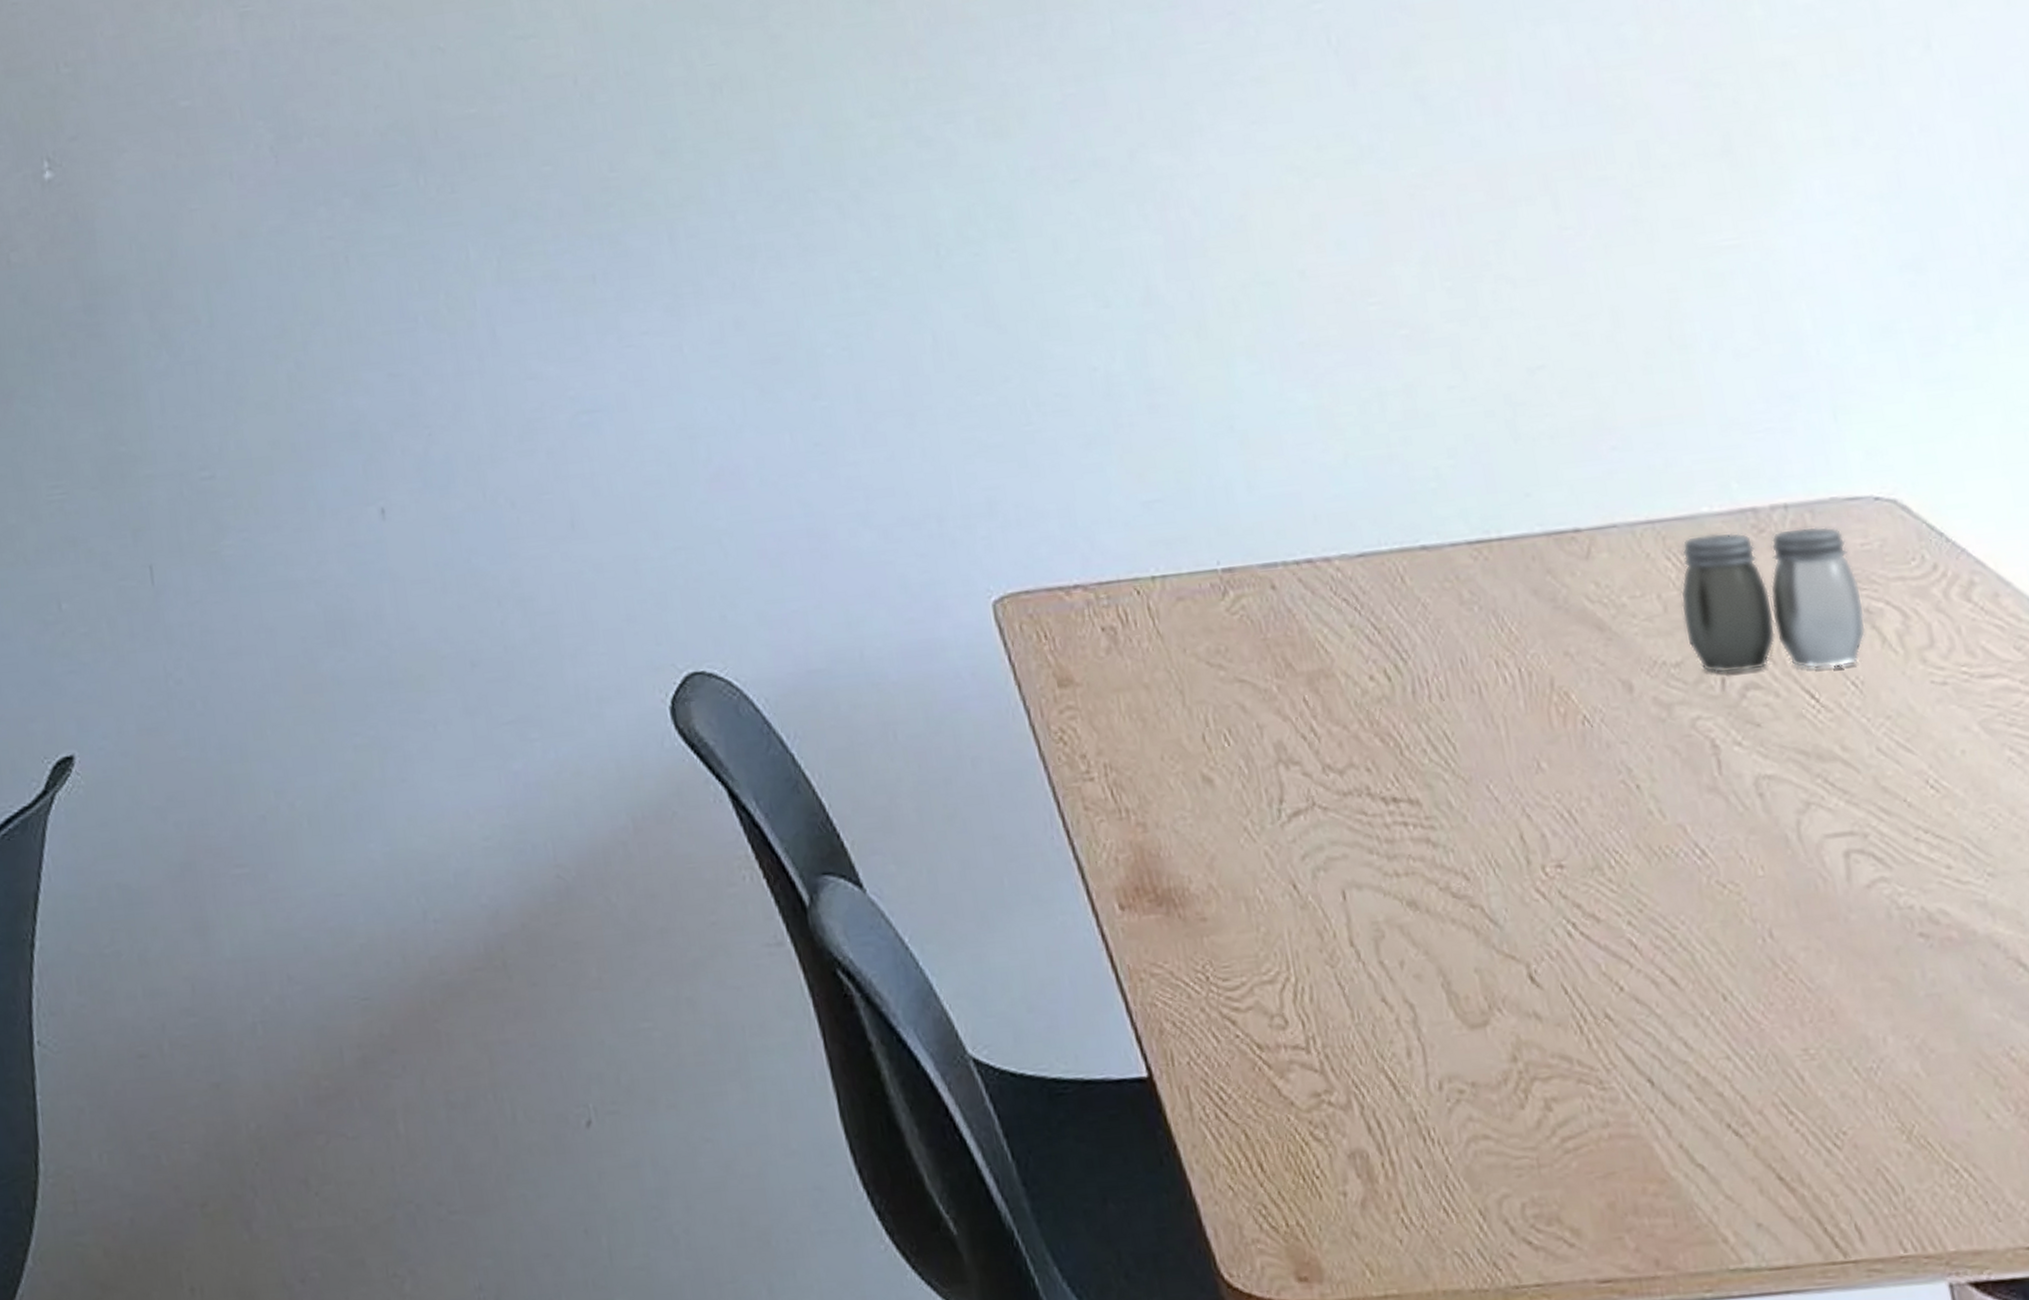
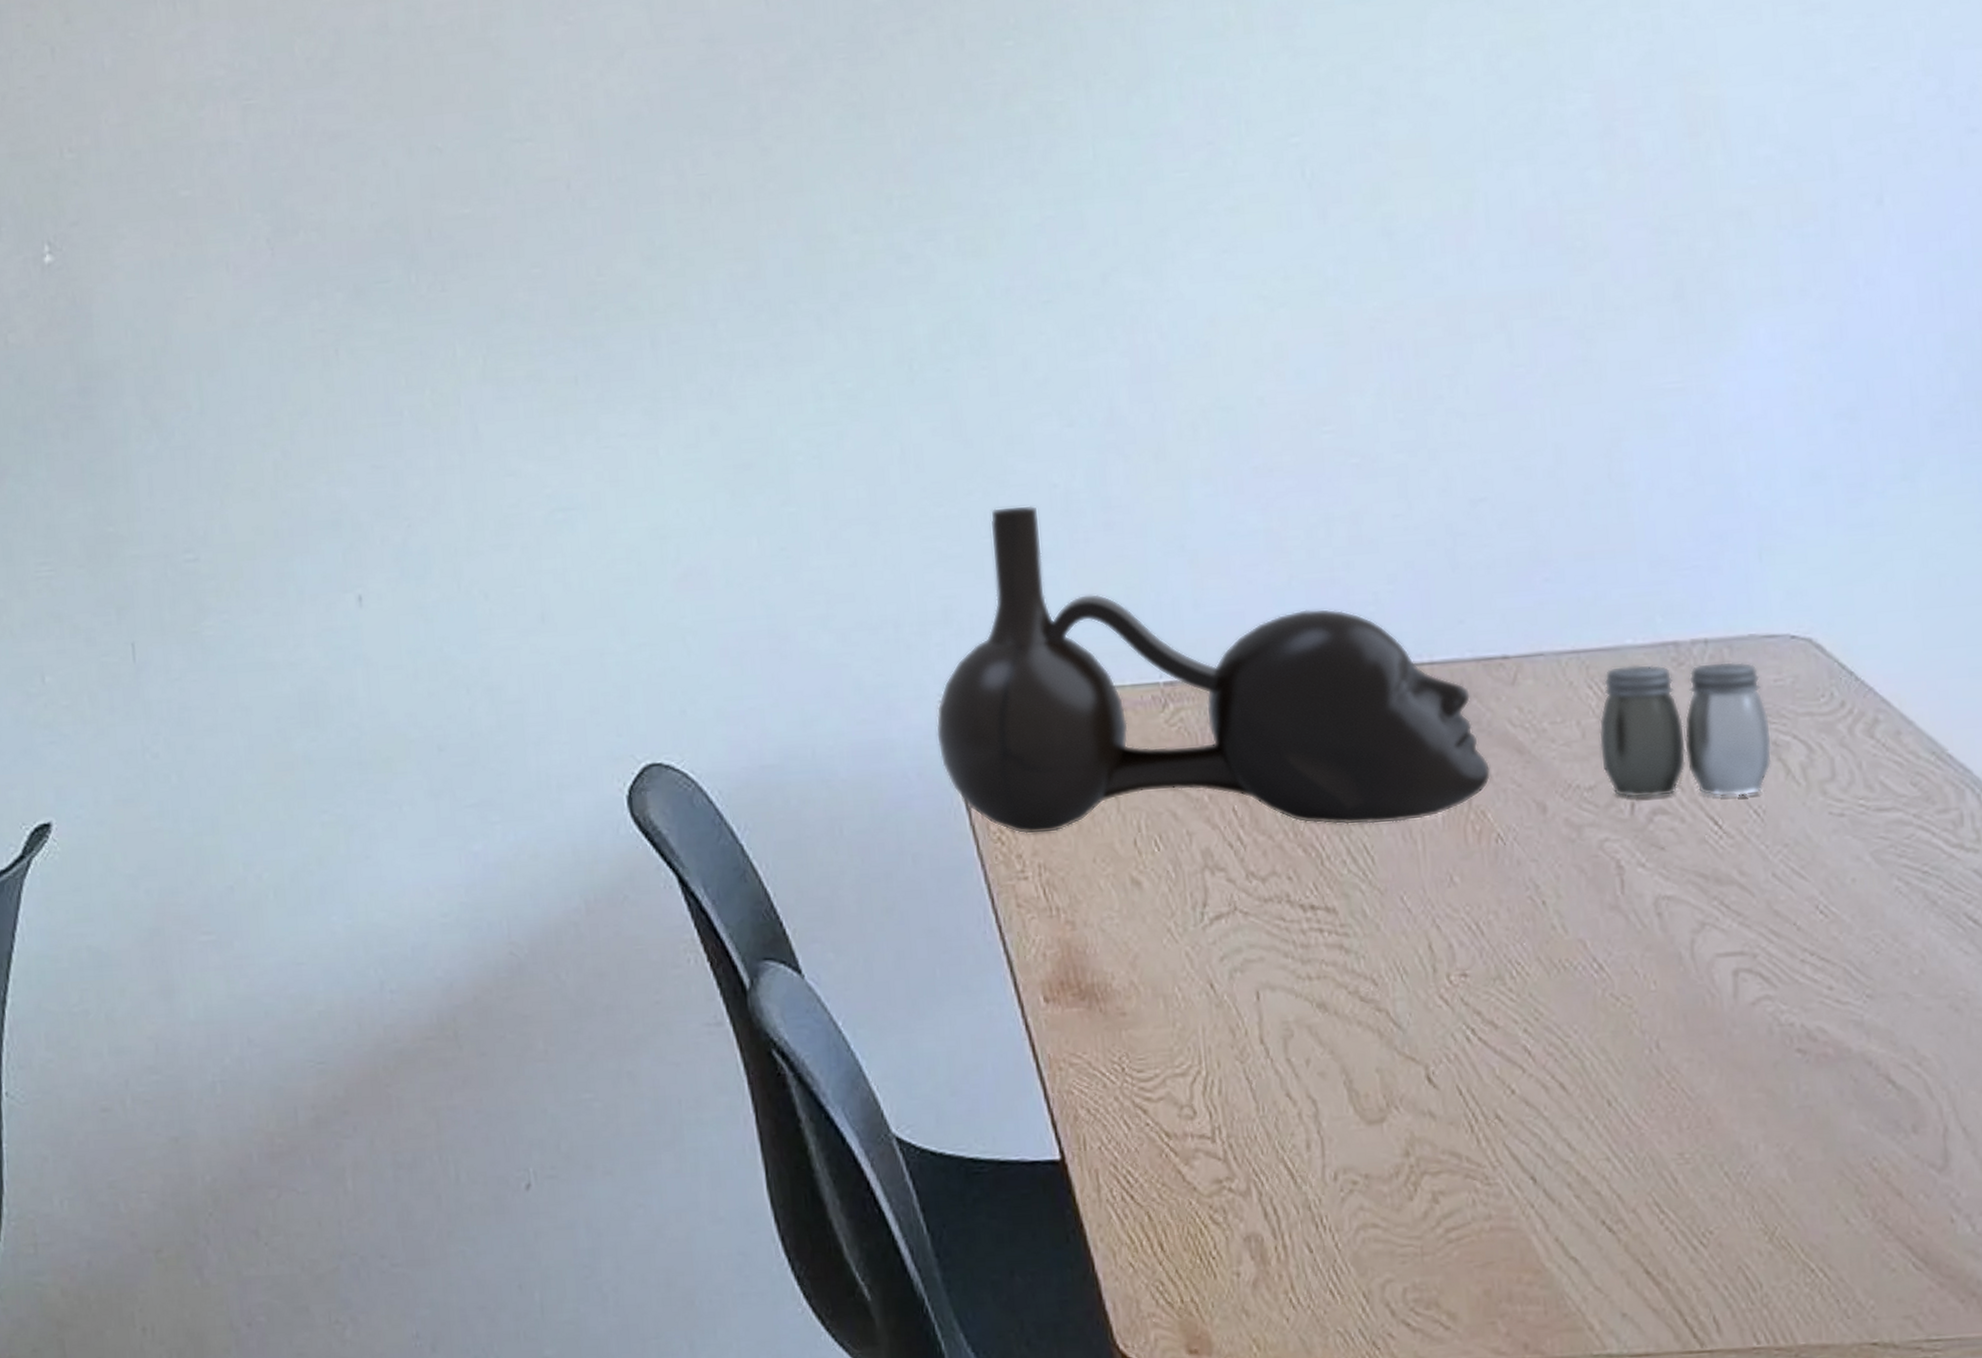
decorative vase: none [987,390,1572,733] -> present [935,505,1491,835]

